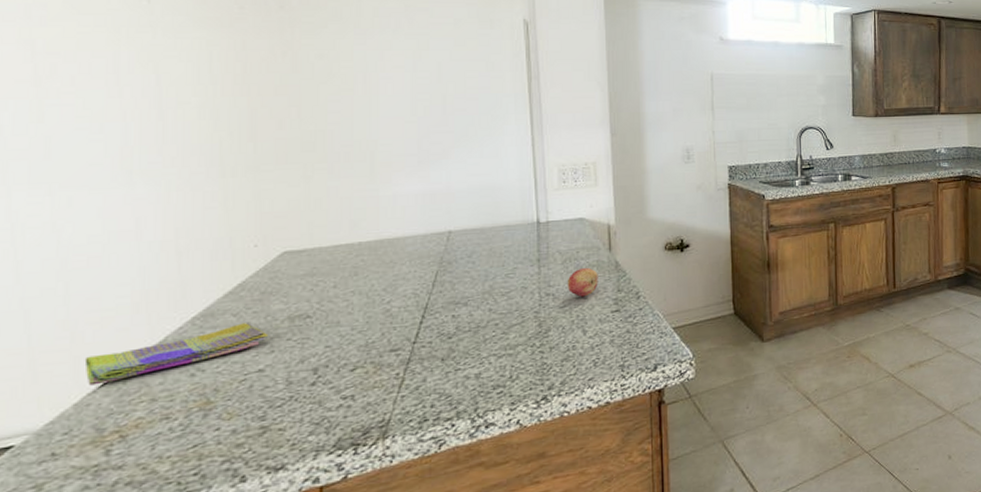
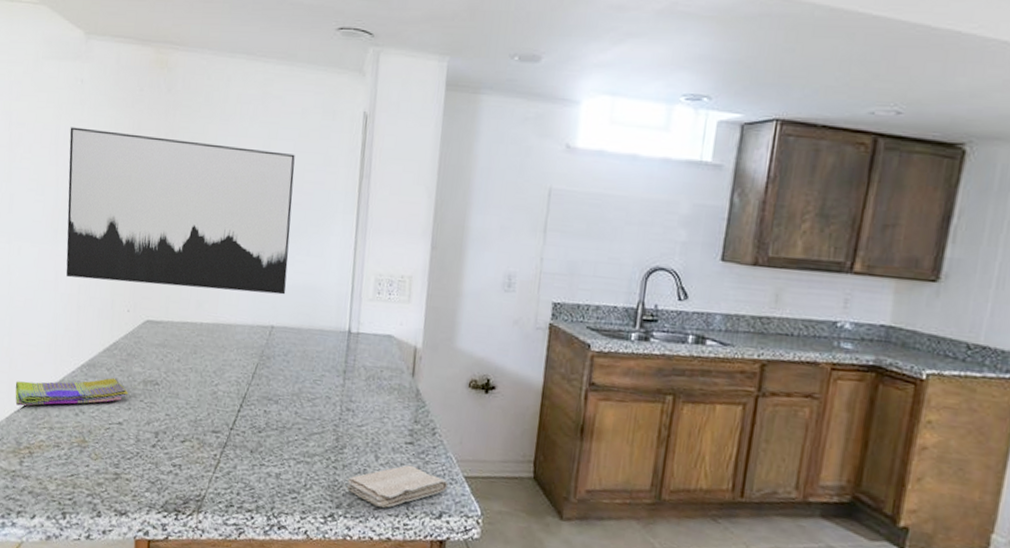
wall art: none [137,52,461,223] -> present [66,127,295,295]
washcloth: none [558,330,659,377] -> present [347,464,448,508]
fruit: present [567,267,598,297] -> none [367,388,398,421]

